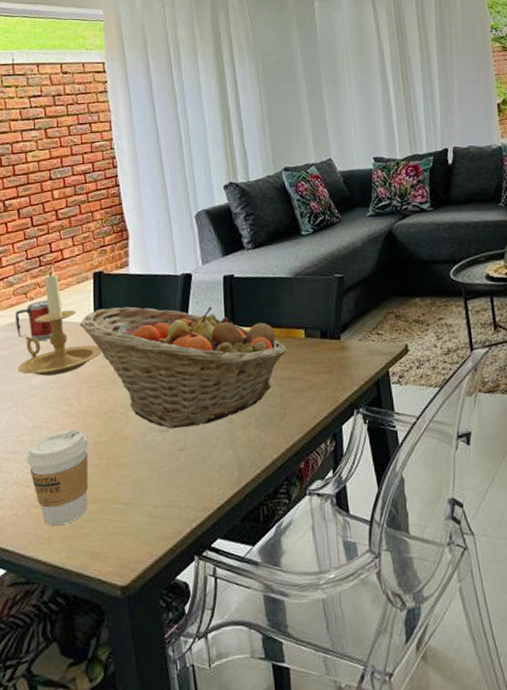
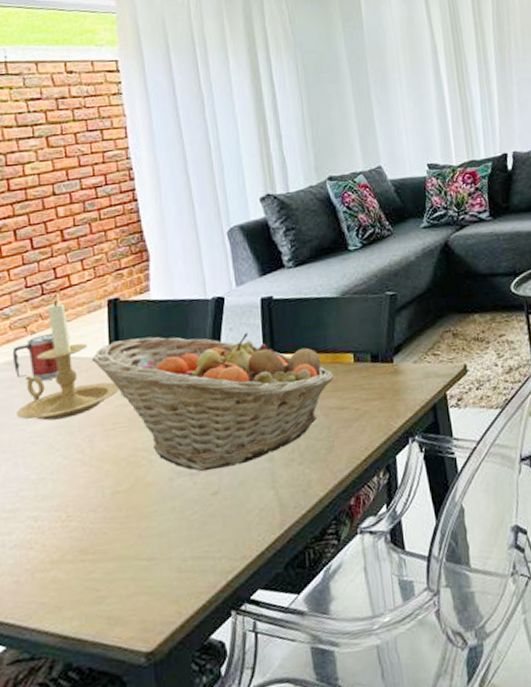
coffee cup: present [27,430,88,527] -> none [29,479,105,592]

